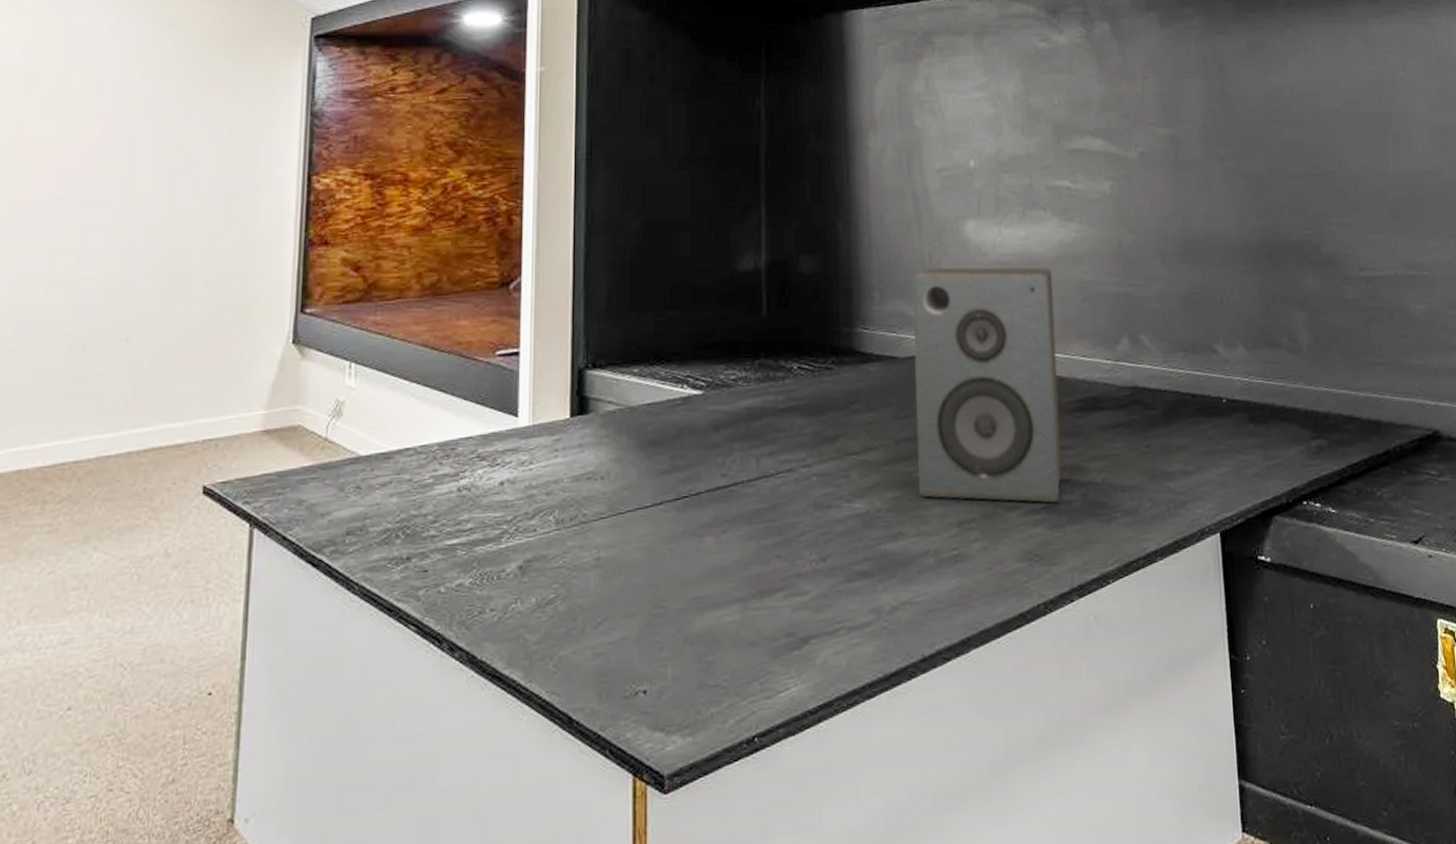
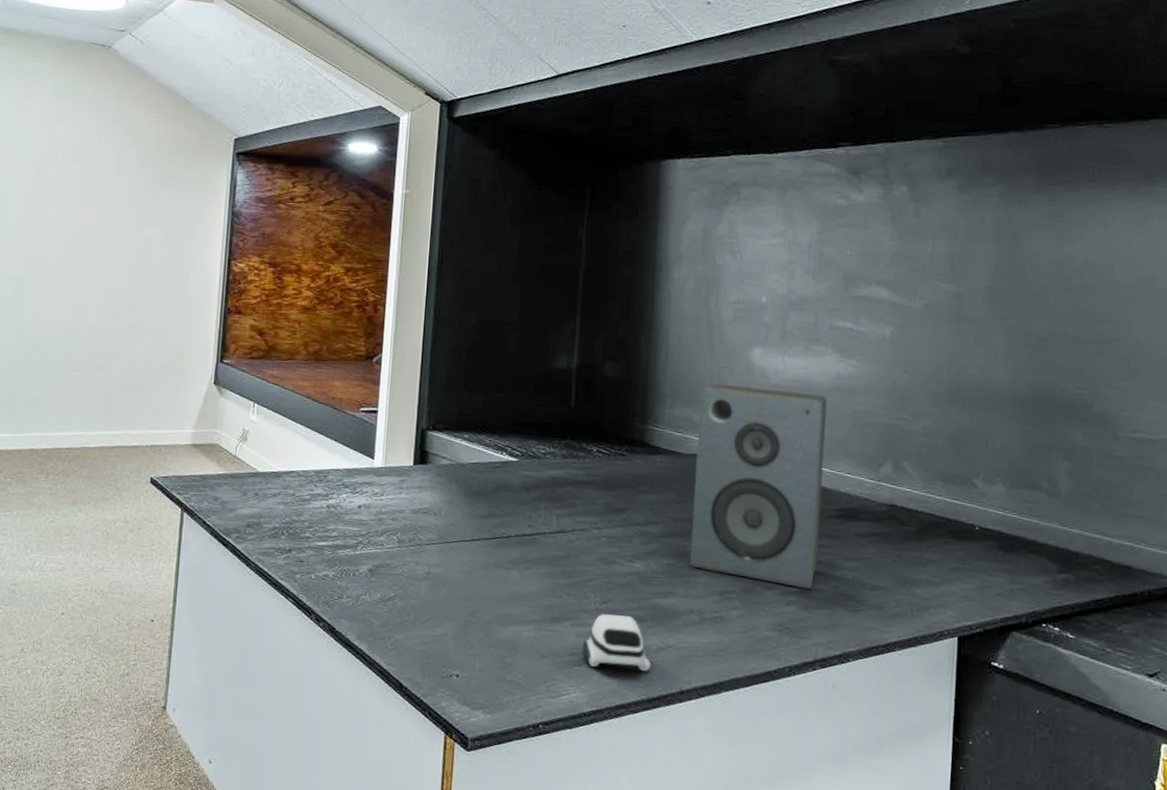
computer mouse: none [799,572,884,648] -> present [582,614,651,672]

